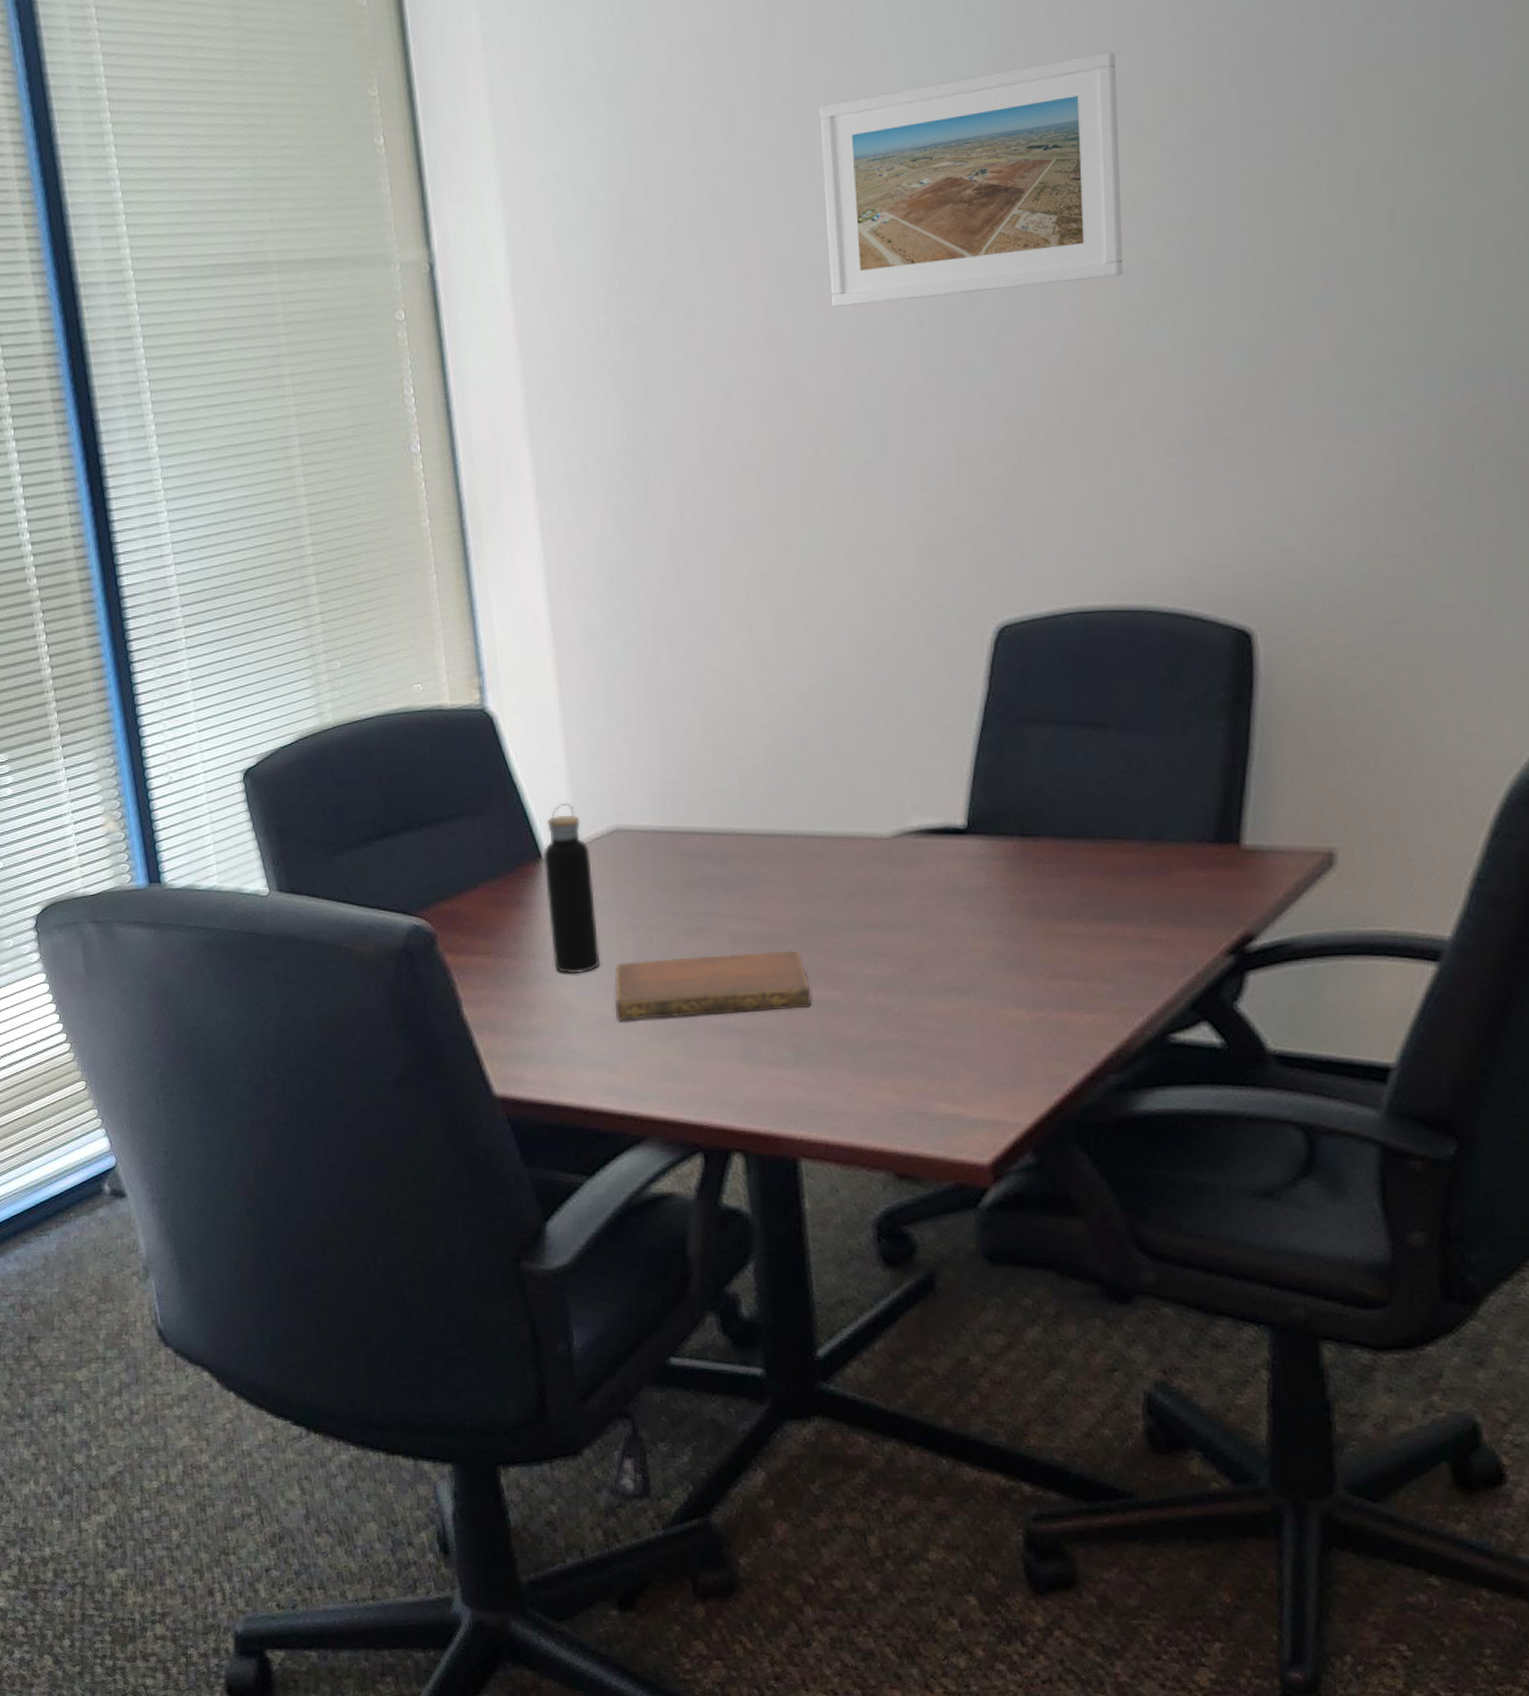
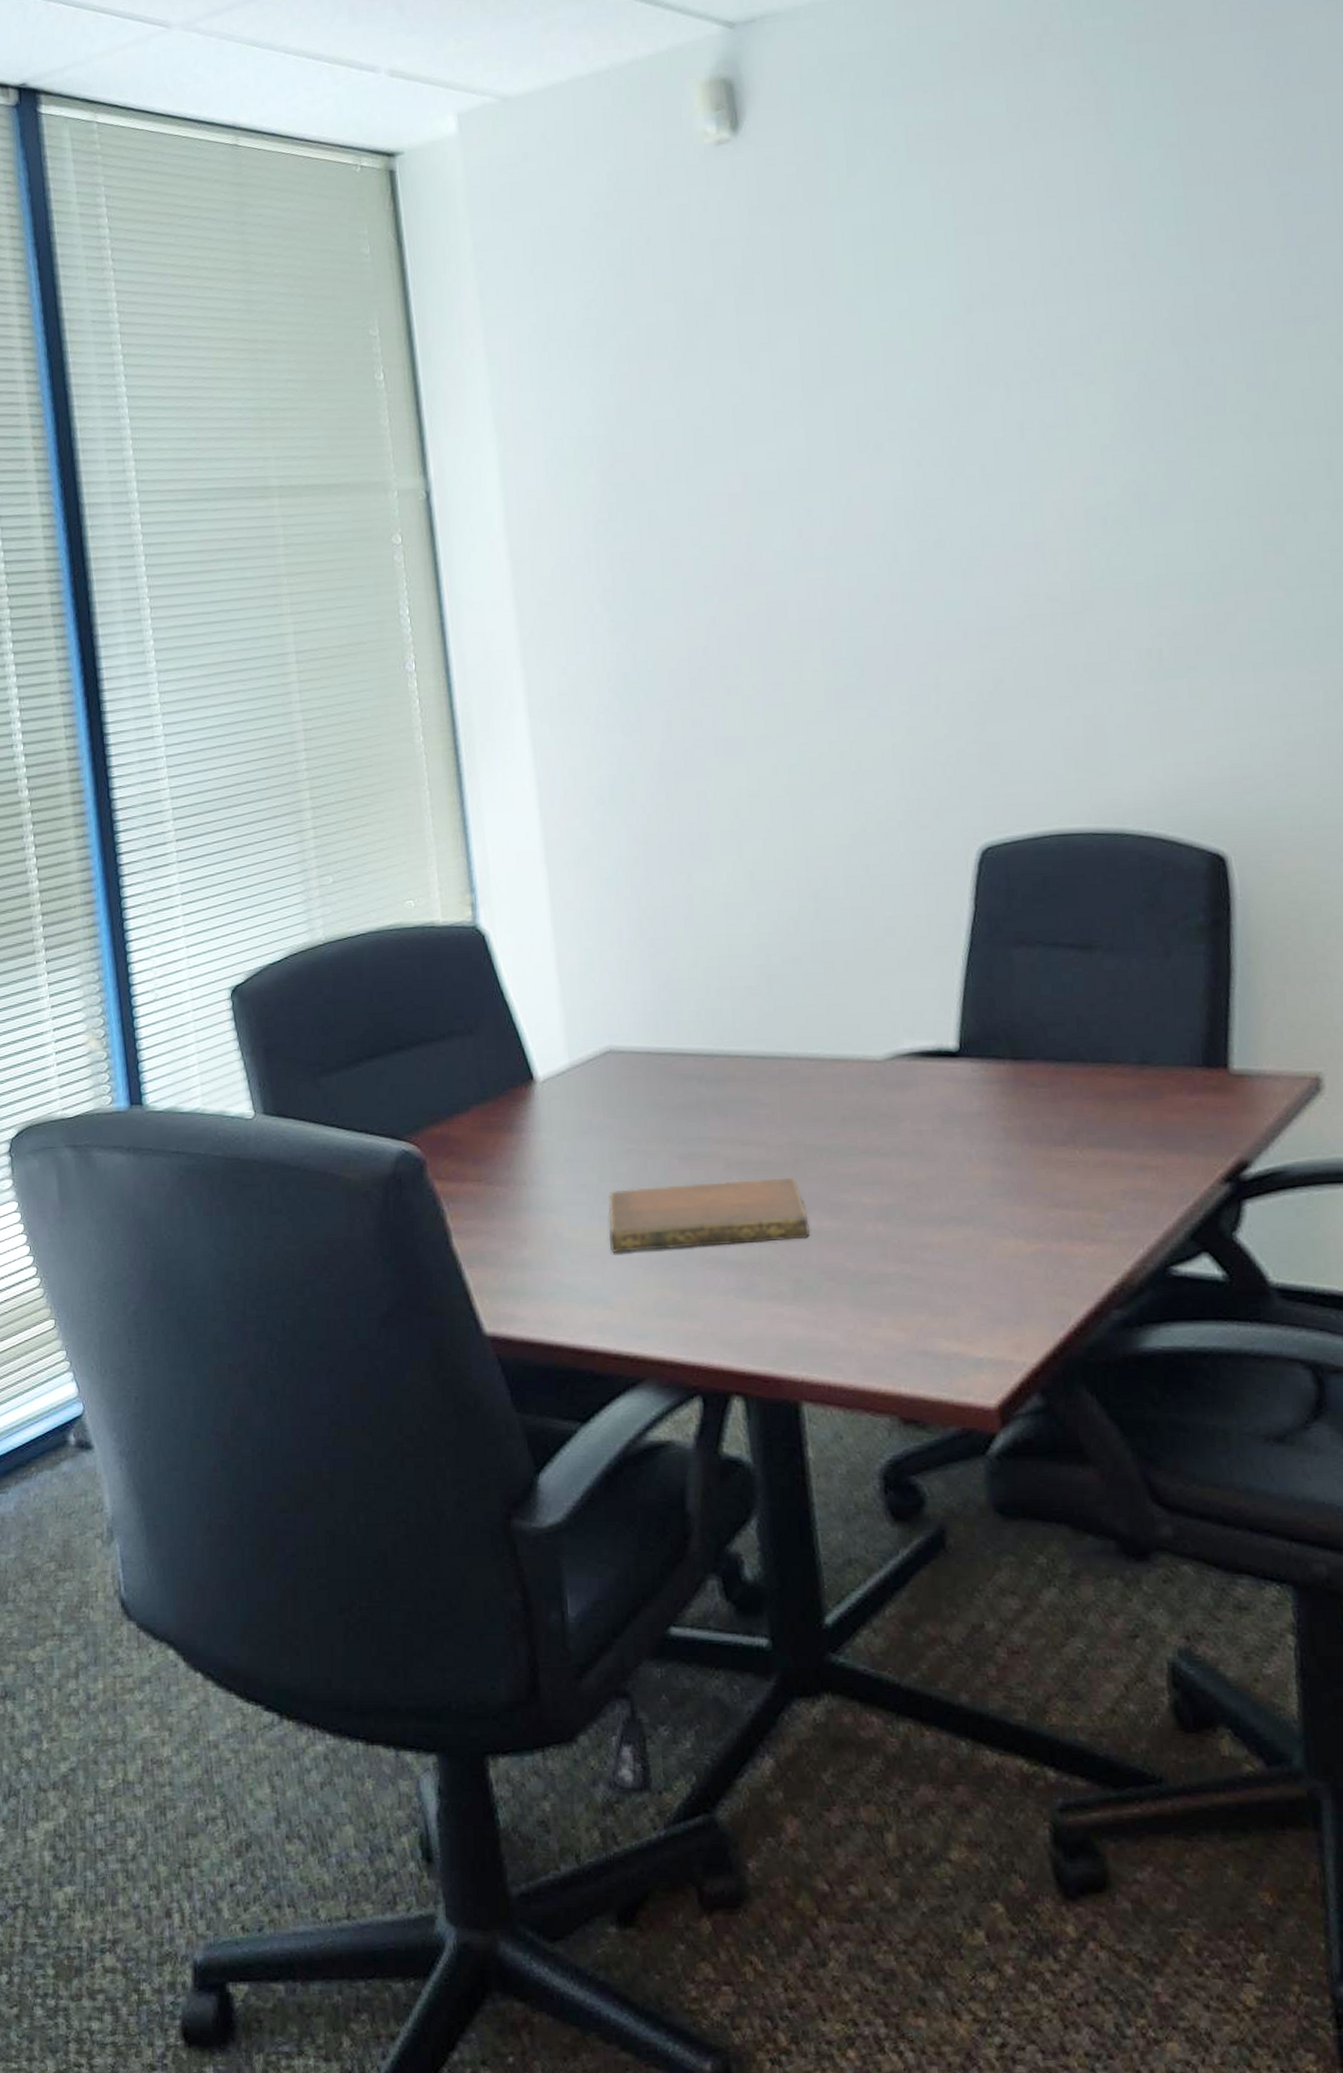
water bottle: present [543,803,600,974] -> none [535,1023,594,1203]
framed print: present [819,51,1123,307] -> none [794,312,1084,539]

